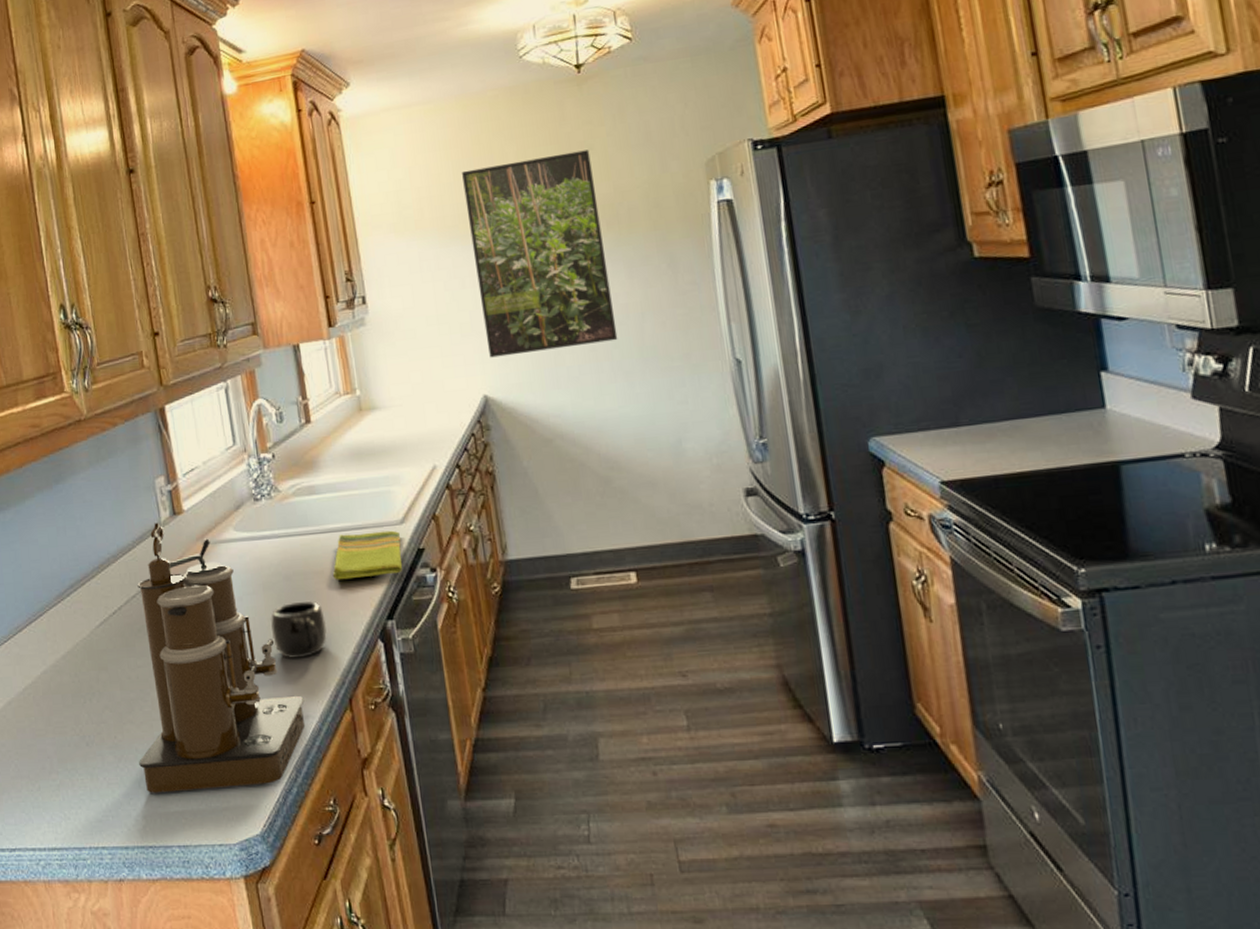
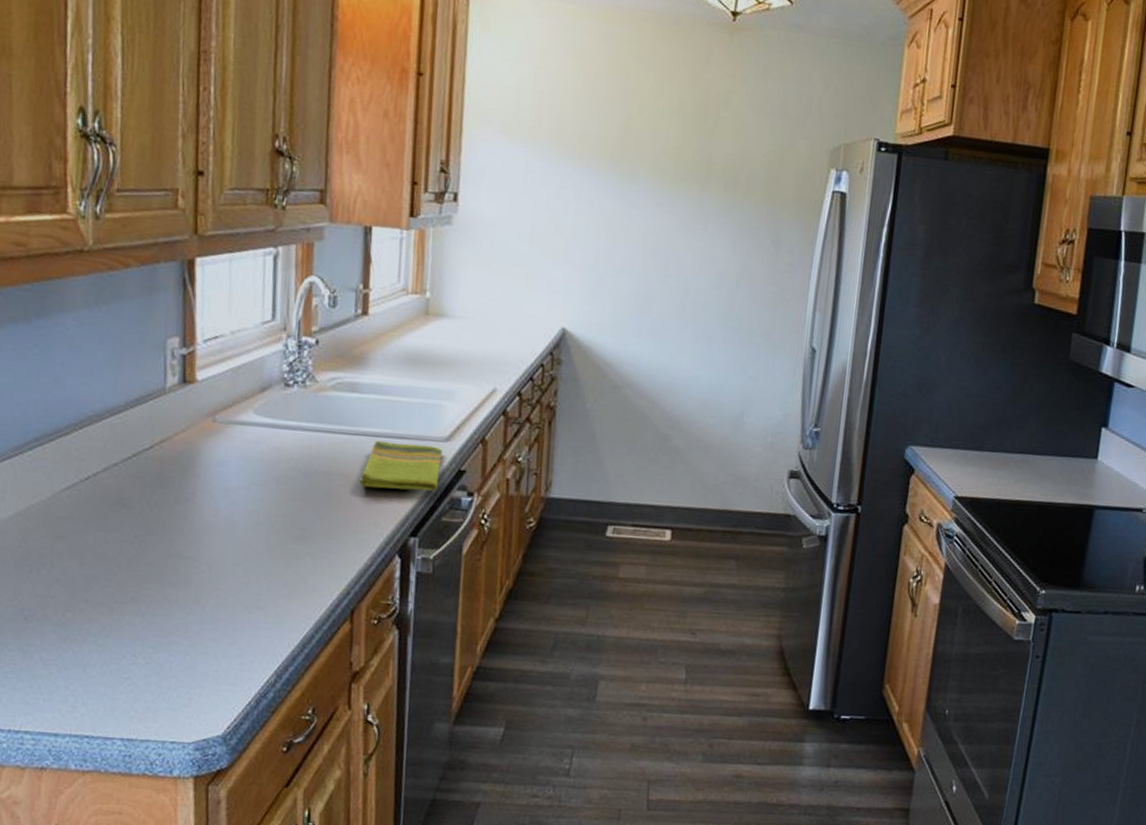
coffee maker: present [137,522,305,793] -> none [88,387,301,686]
mug: present [271,600,327,658] -> none [277,501,342,561]
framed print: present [462,149,618,358] -> none [577,88,725,304]

